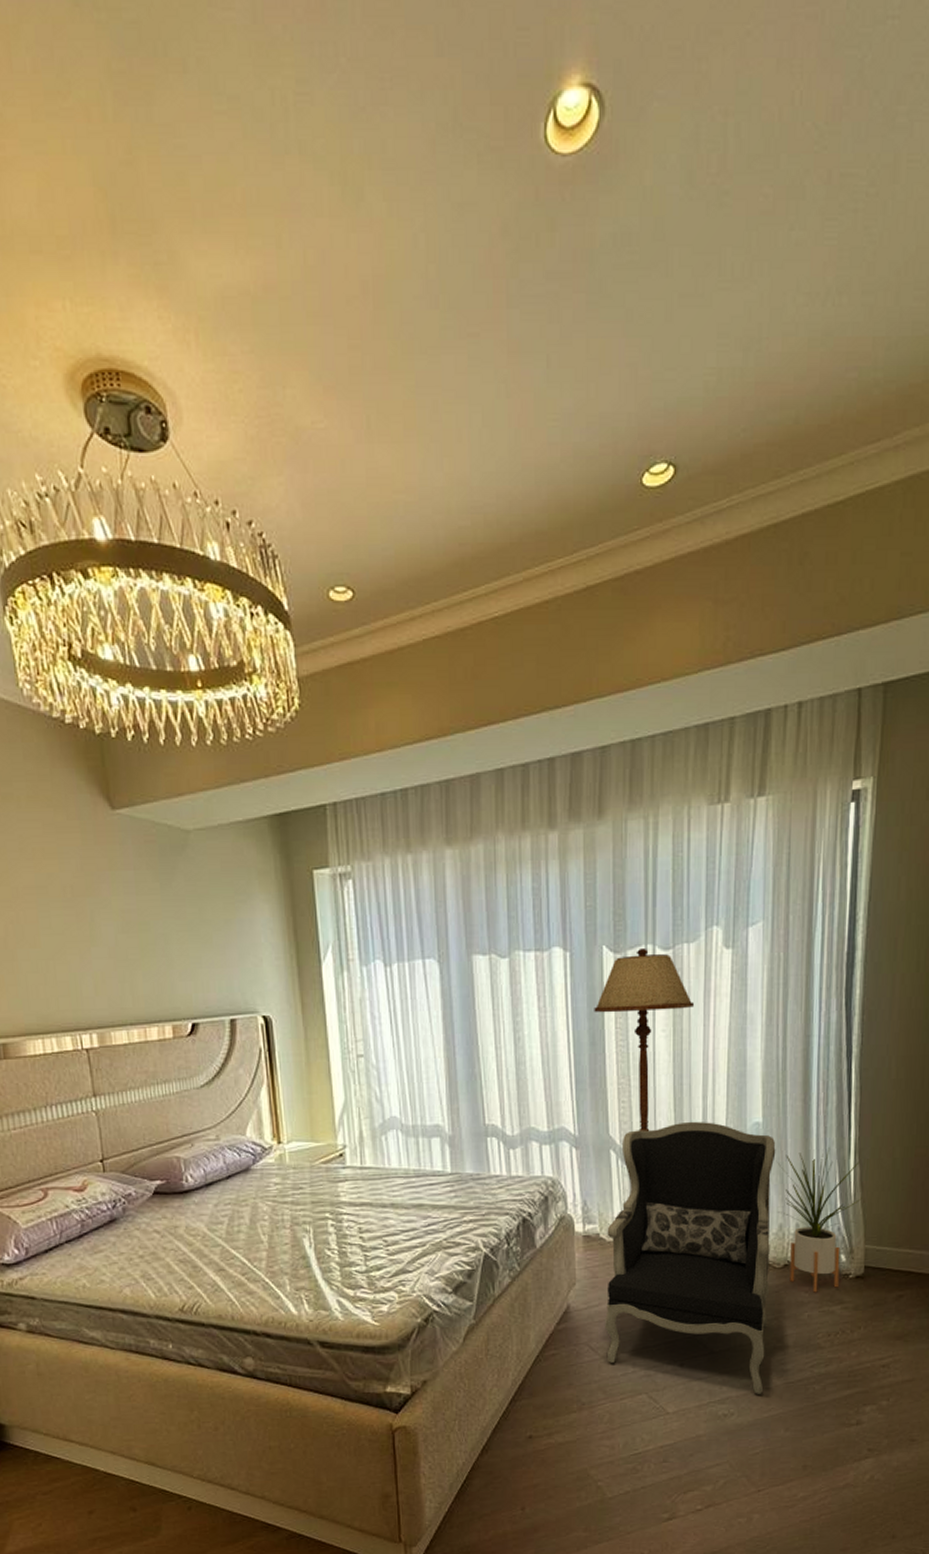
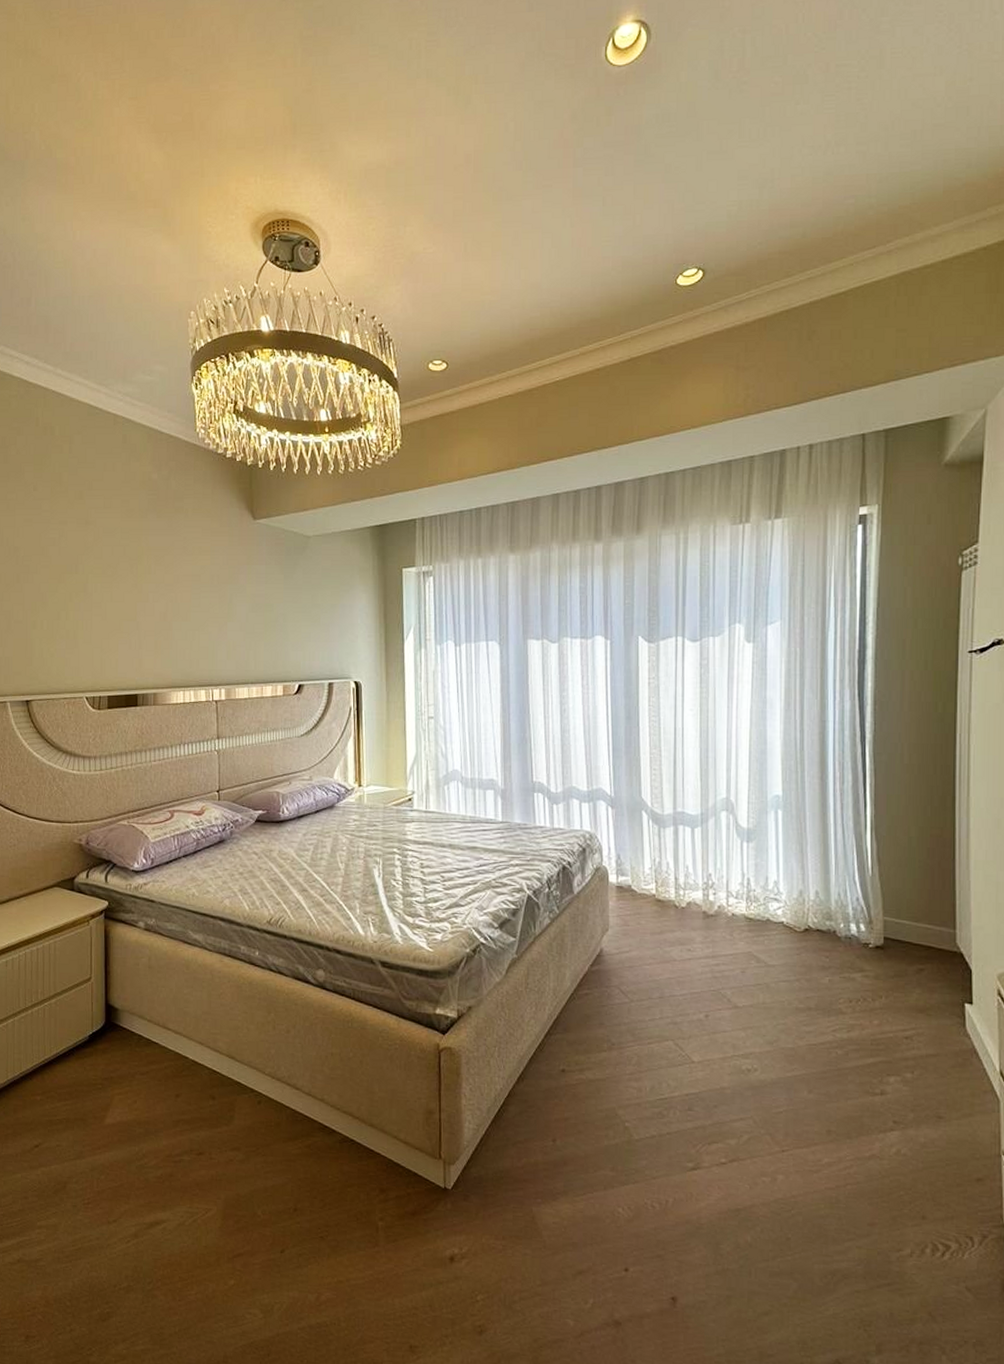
floor lamp: present [594,947,695,1131] -> none [630,639,720,797]
armchair: present [605,1121,776,1394] -> none [635,790,795,1053]
house plant: present [776,1147,862,1293] -> none [795,822,880,959]

